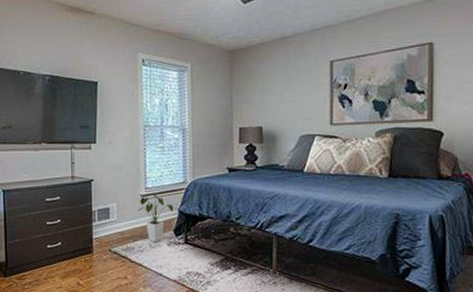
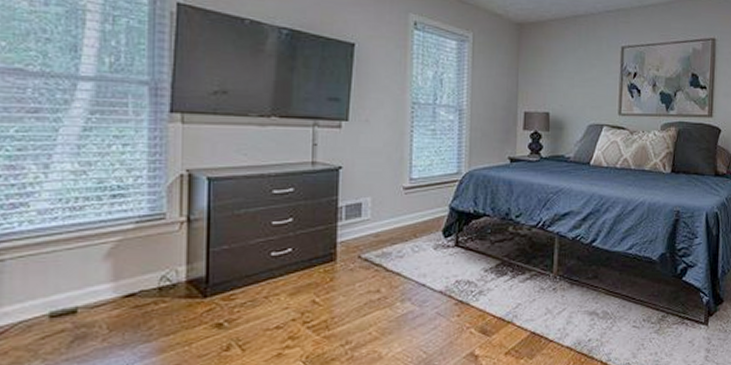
house plant: present [138,193,174,242] -> none [399,185,444,246]

